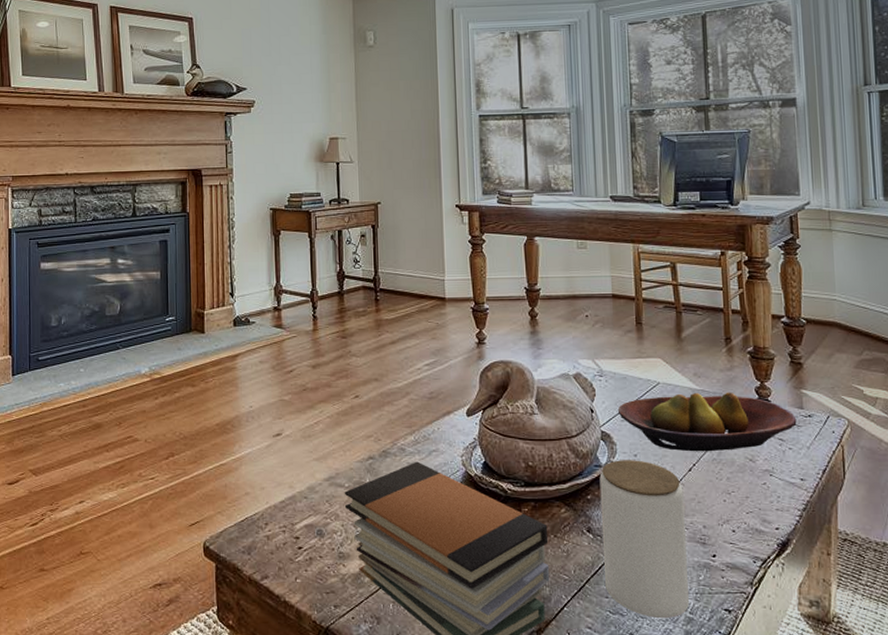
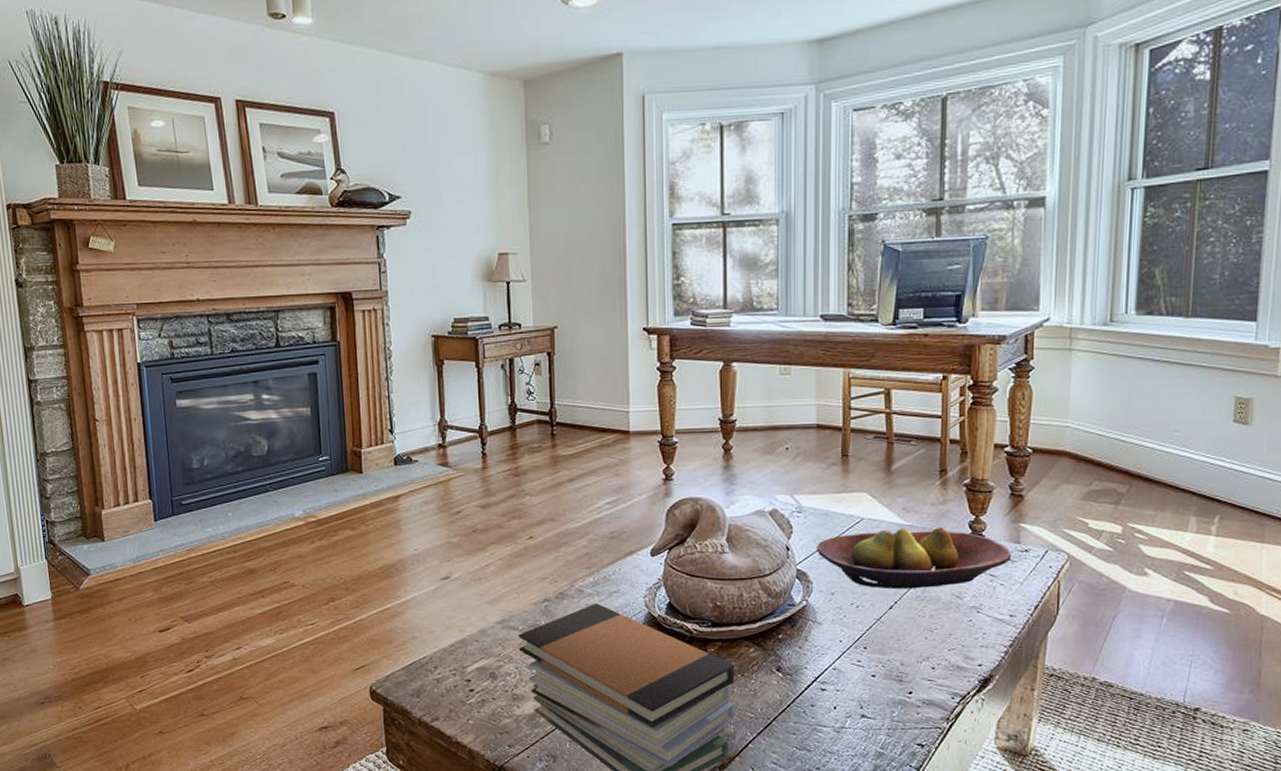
jar: present [599,460,690,619] -> none [792,598,882,754]

